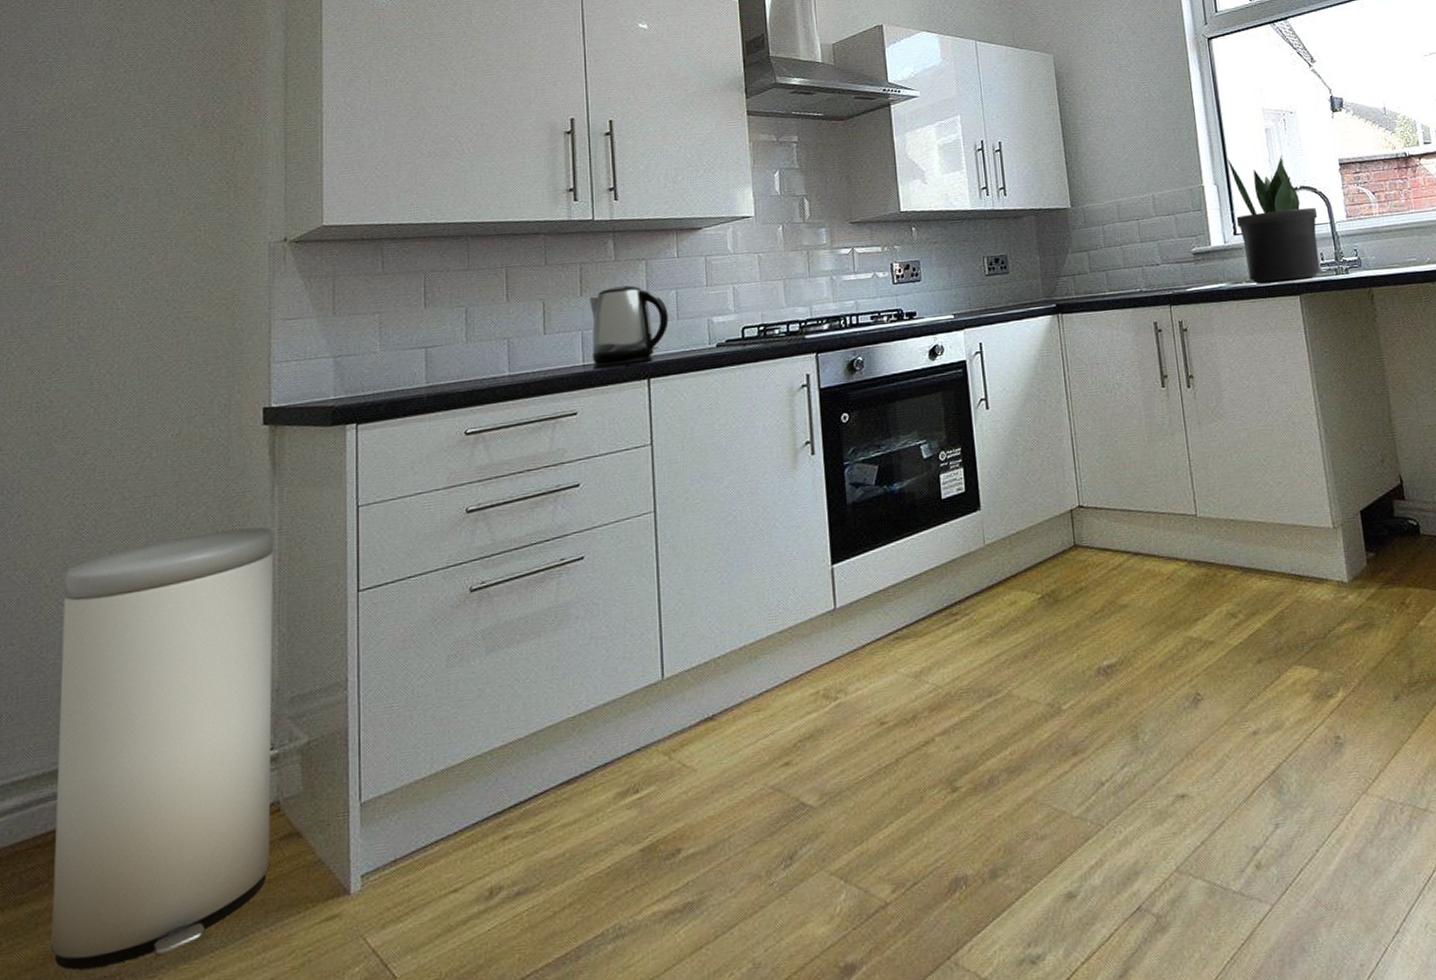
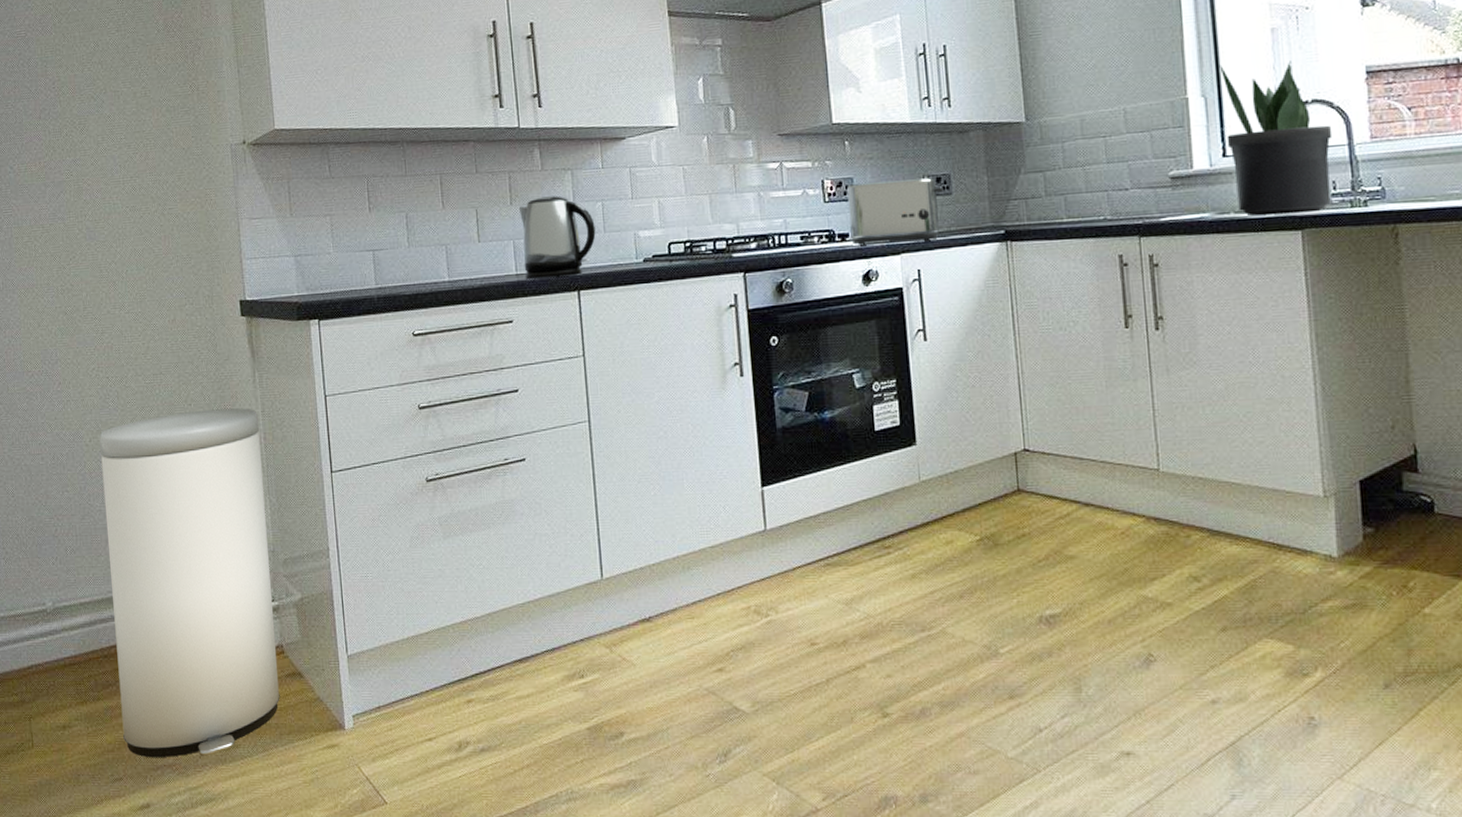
toaster: none [914,259,1002,323] -> present [847,178,944,245]

